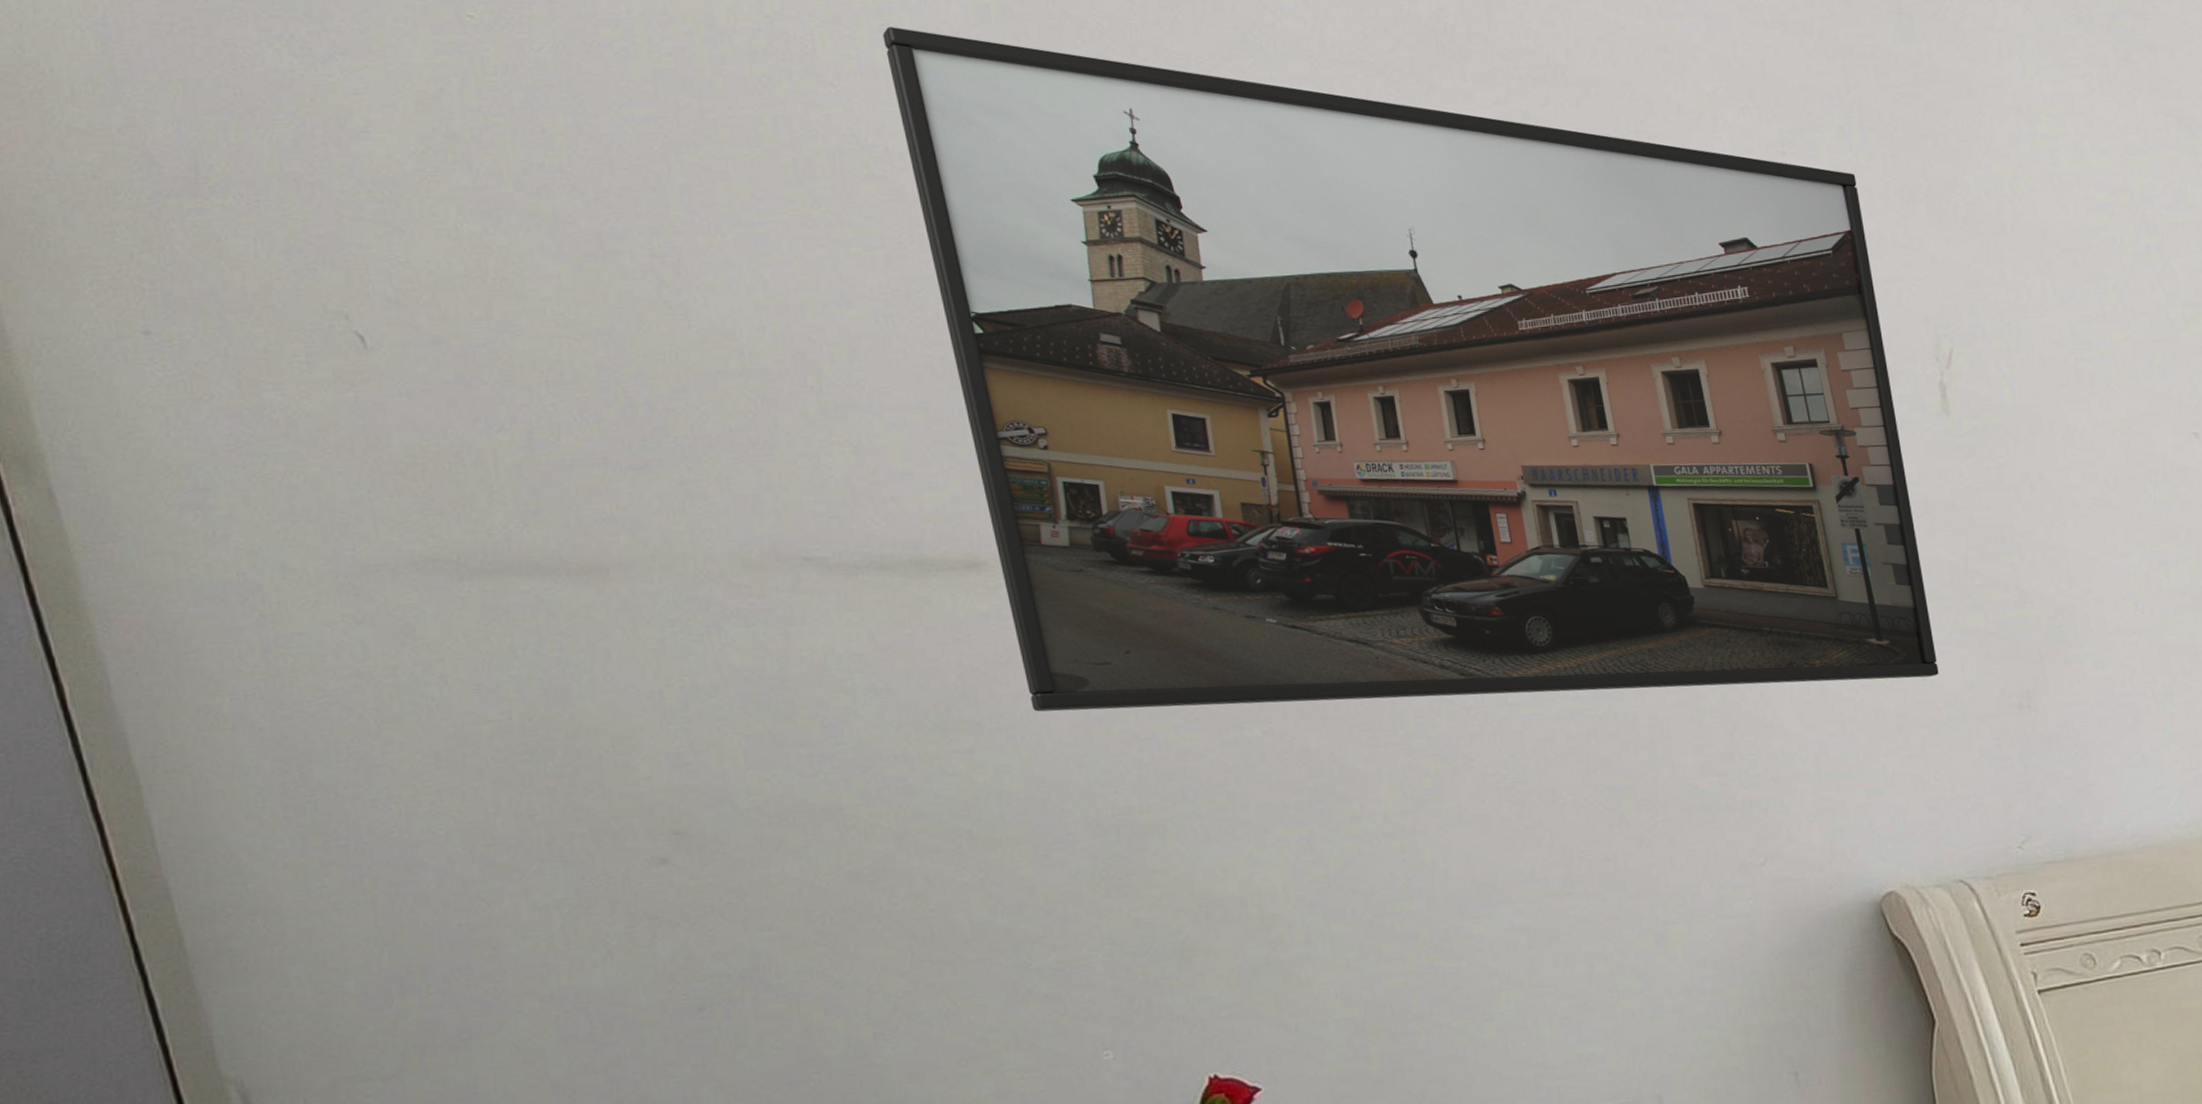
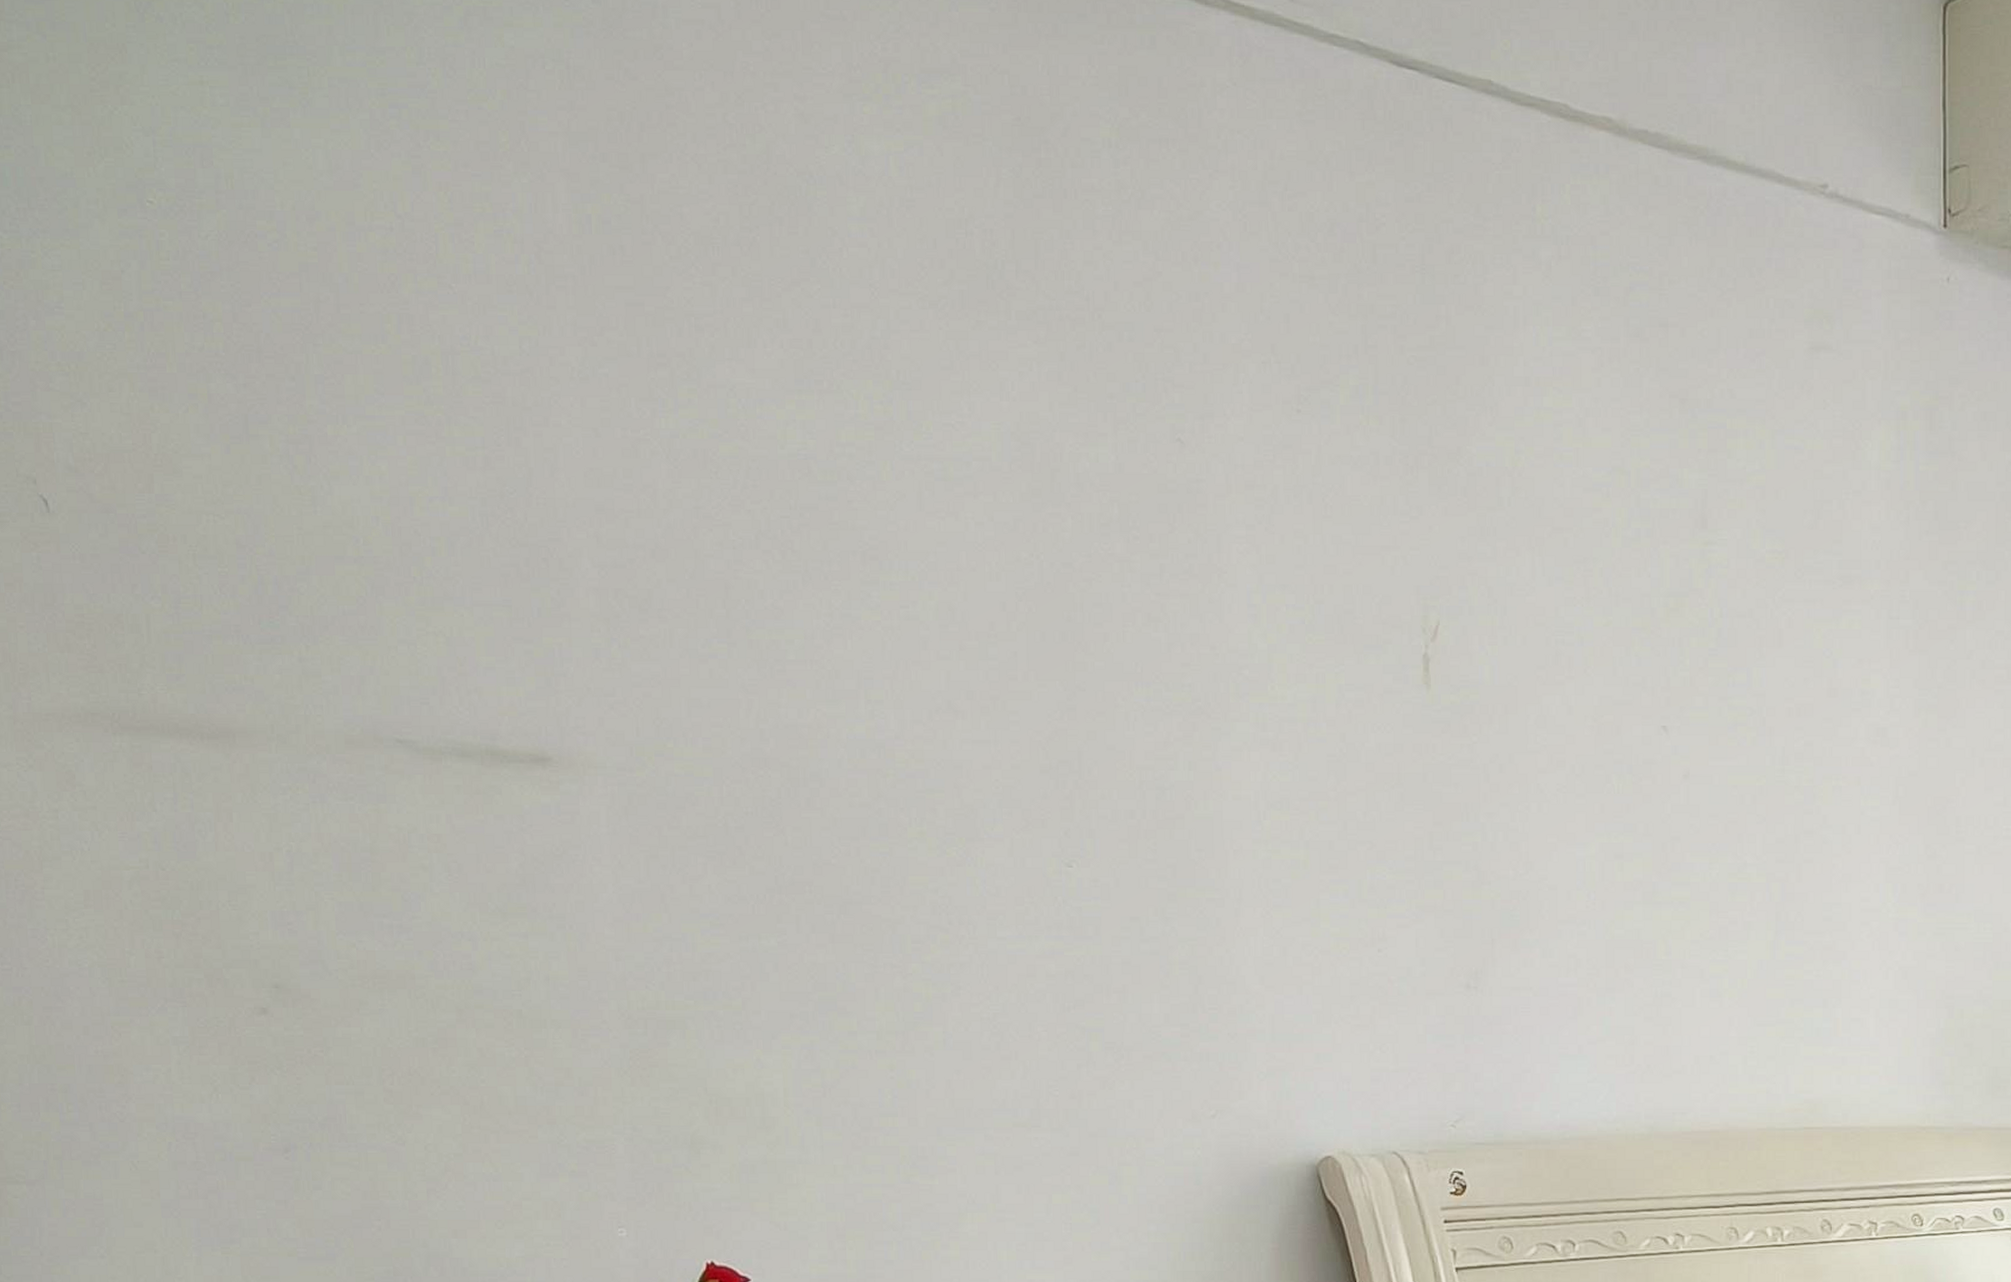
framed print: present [882,26,1939,712] -> none [497,232,1394,949]

